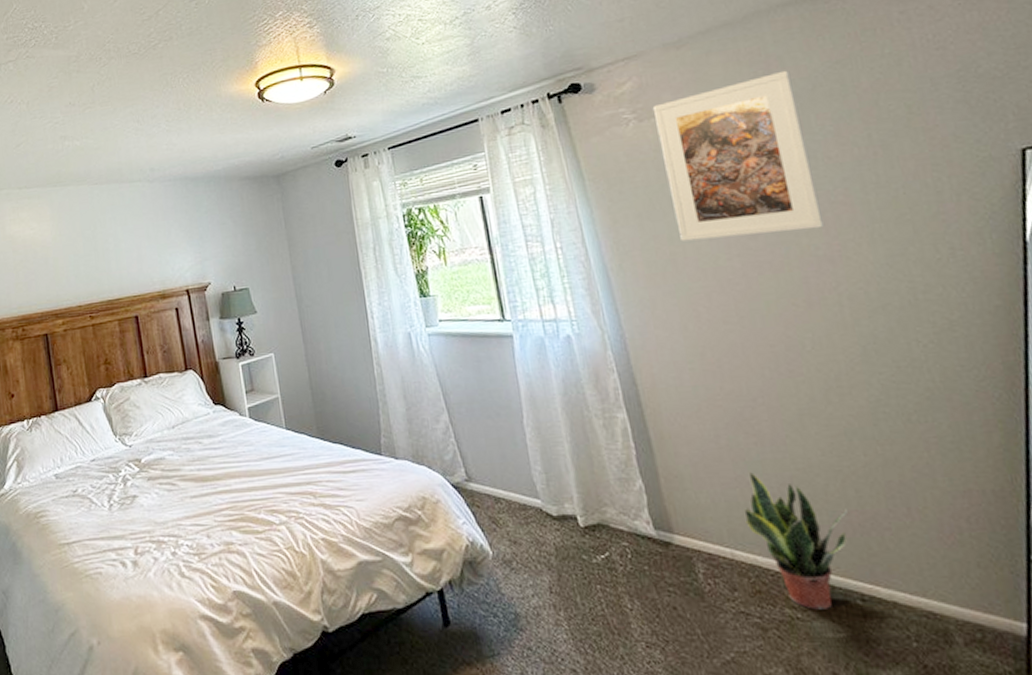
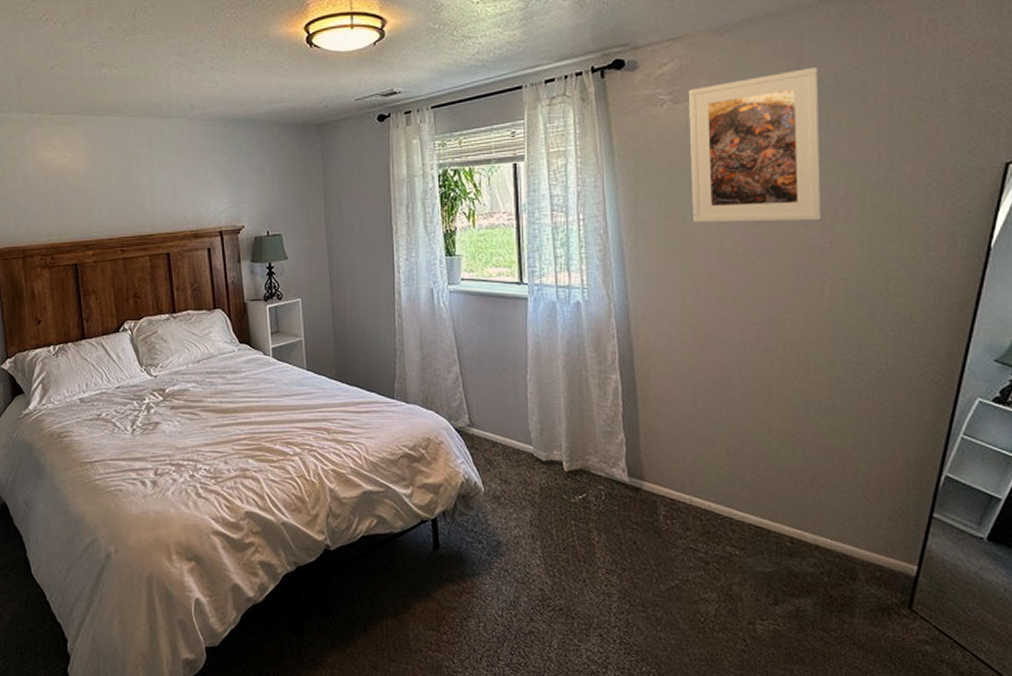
potted plant: present [745,472,847,610] -> none [707,433,793,549]

